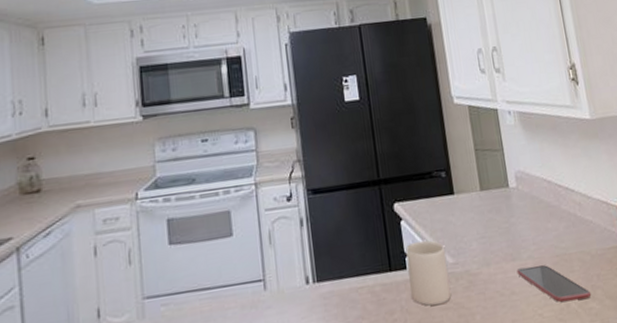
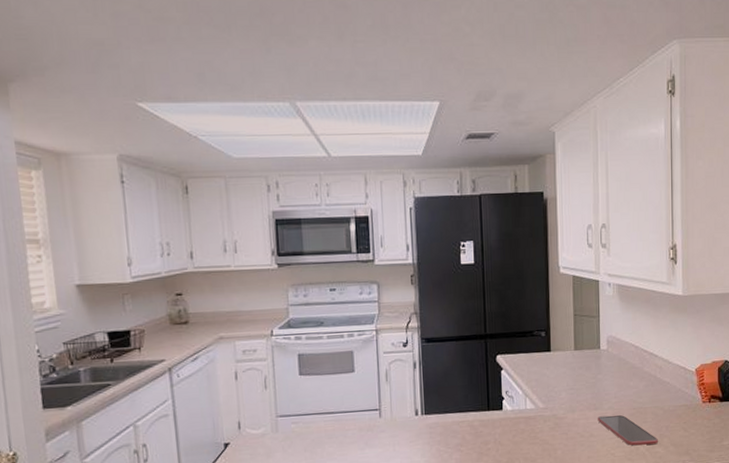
mug: present [405,240,452,306] -> none [503,387,539,441]

